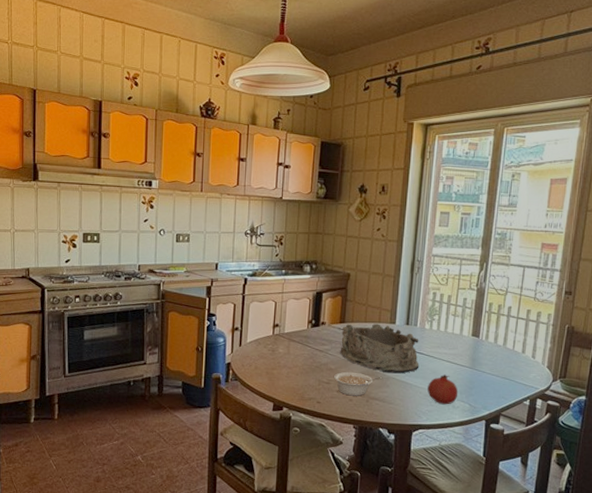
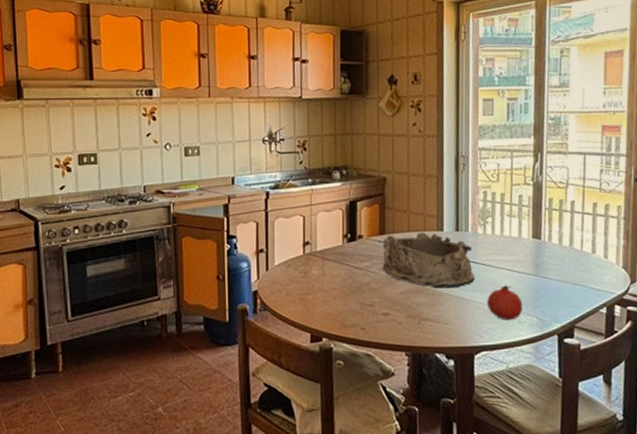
legume: present [334,371,382,396] -> none [378,290,433,319]

